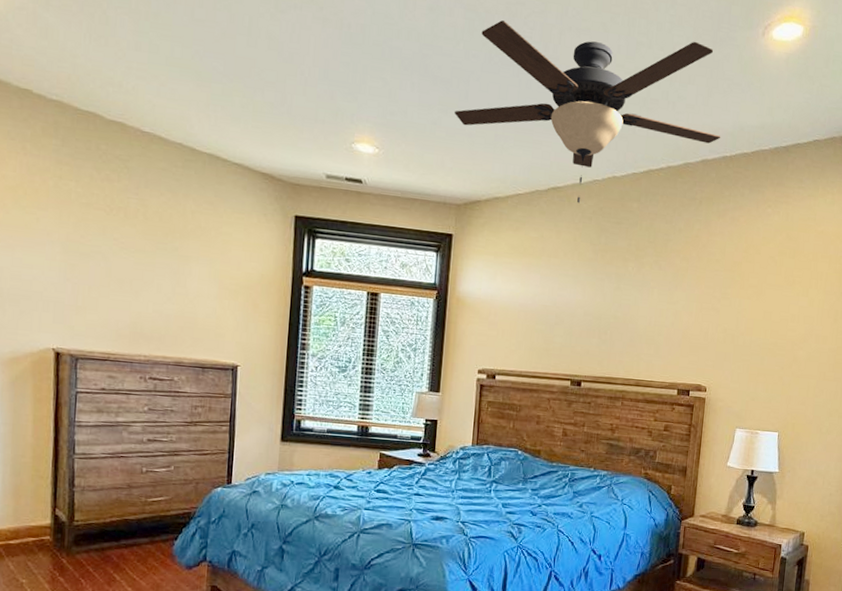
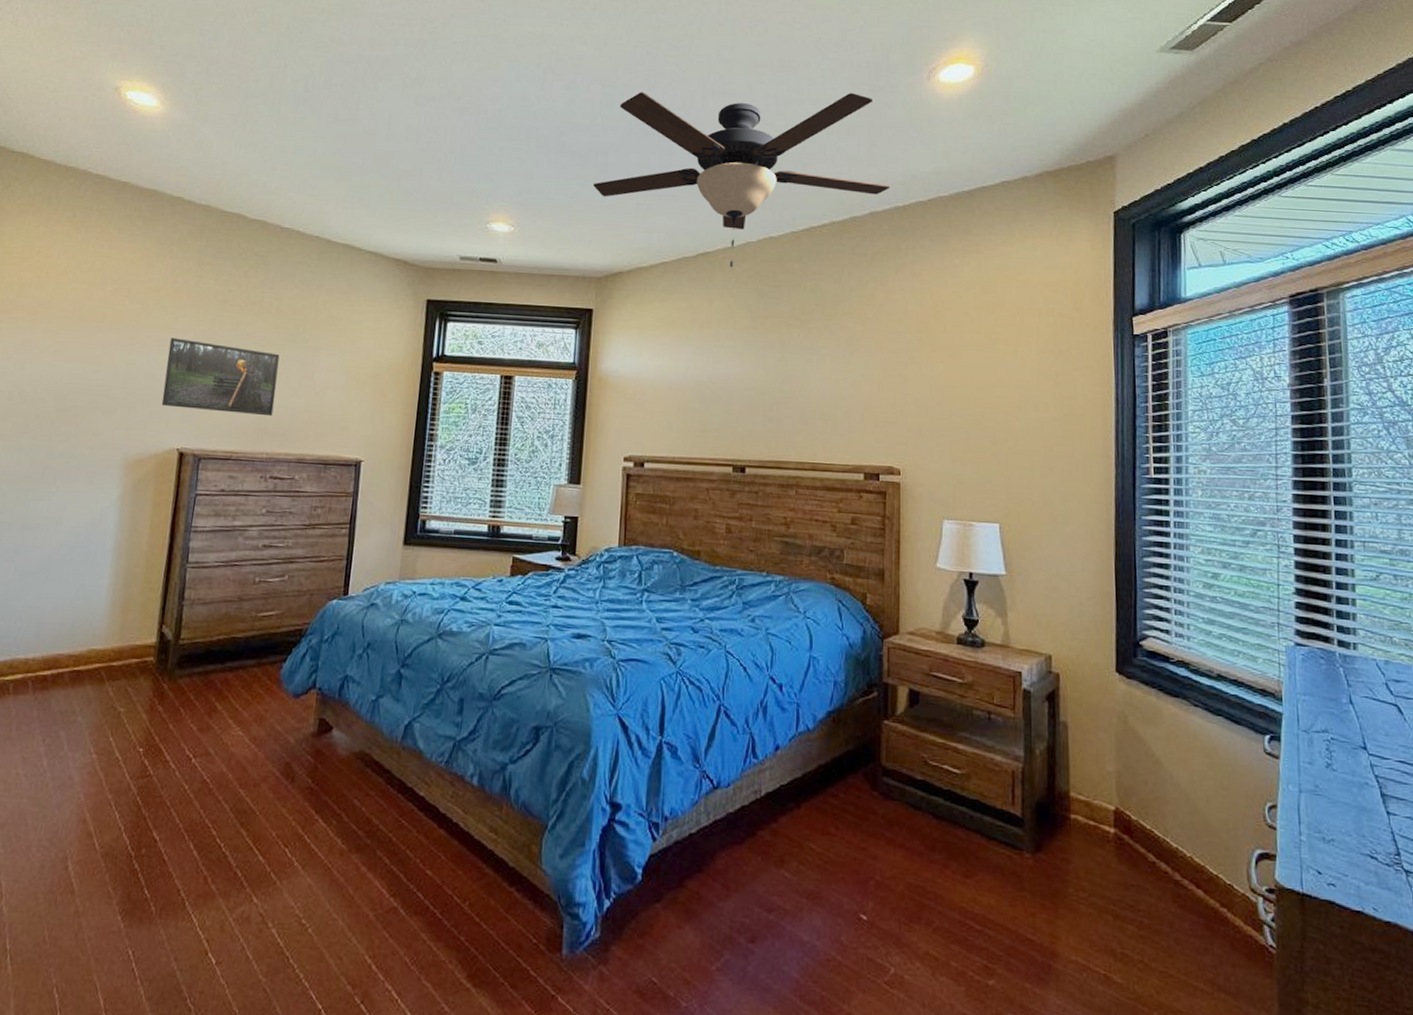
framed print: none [31,238,150,321] -> present [161,337,280,417]

